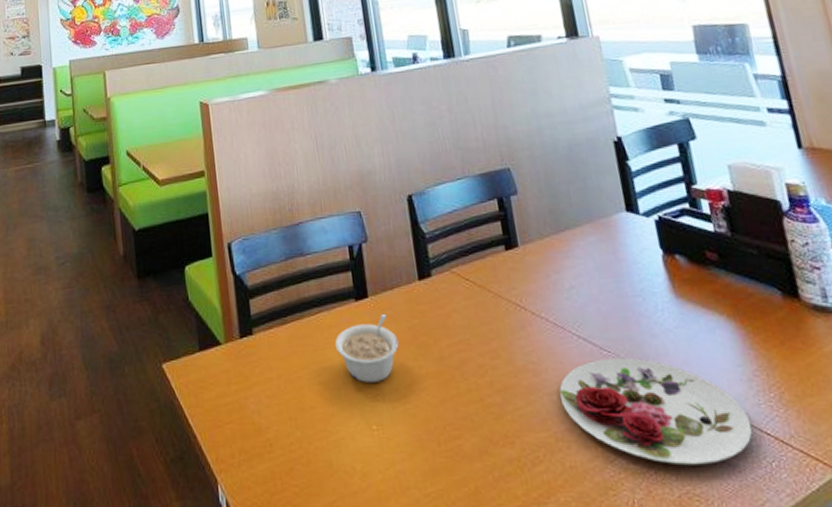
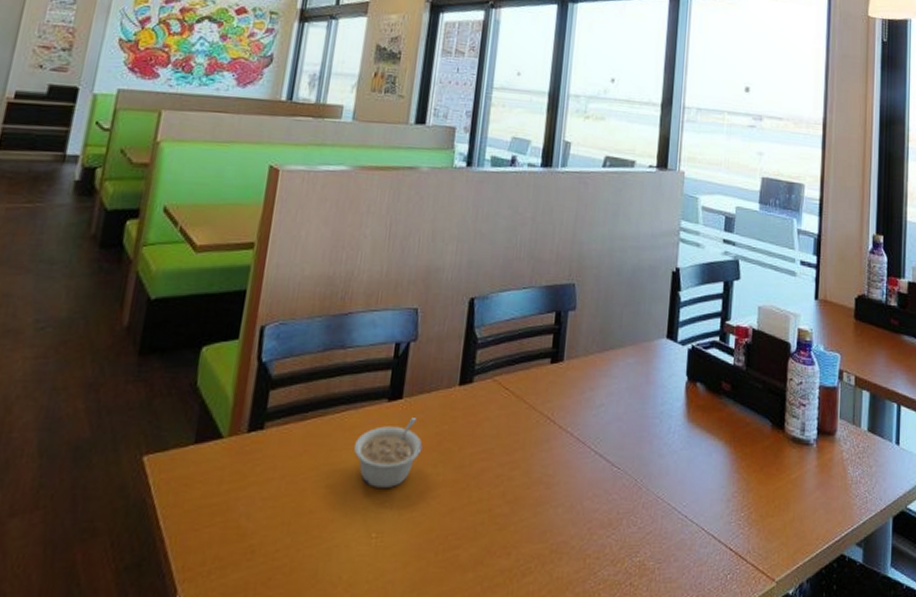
plate: present [559,357,753,466] -> none [564,475,720,577]

